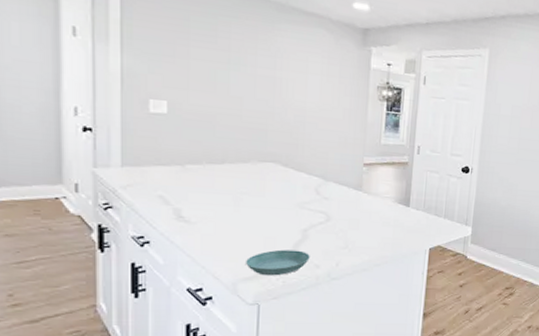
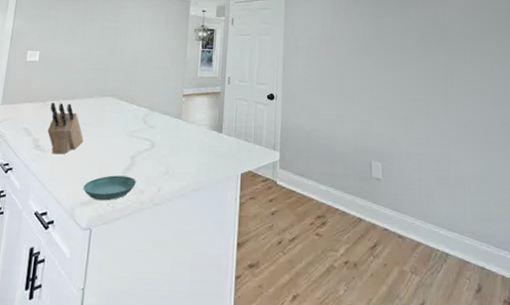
knife block: none [191,167,241,227] -> present [47,103,84,154]

